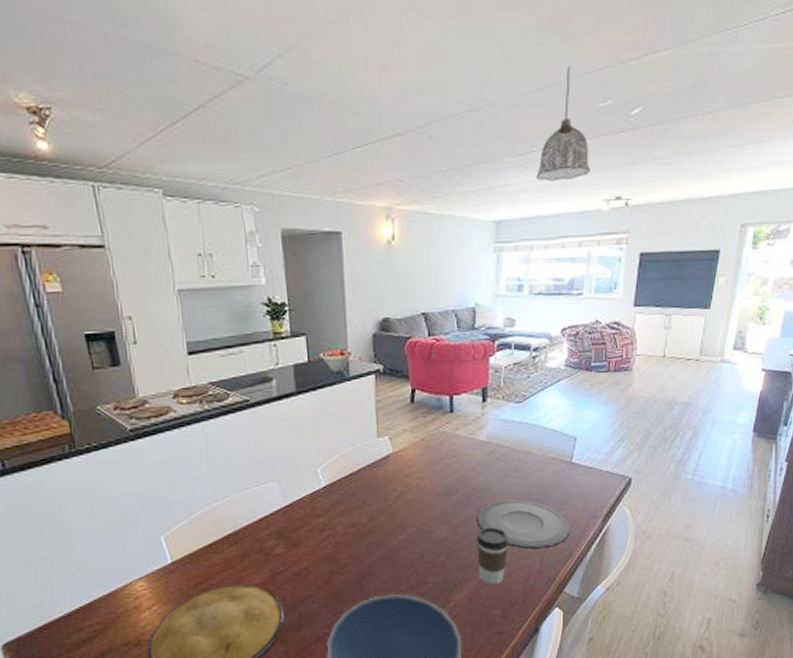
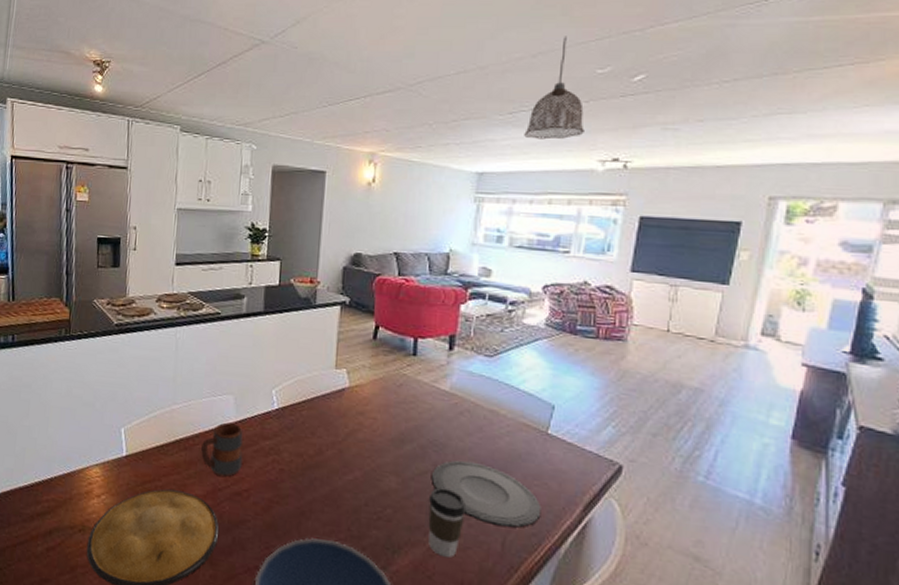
mug: none [252,508,298,562] -> present [201,422,243,478]

